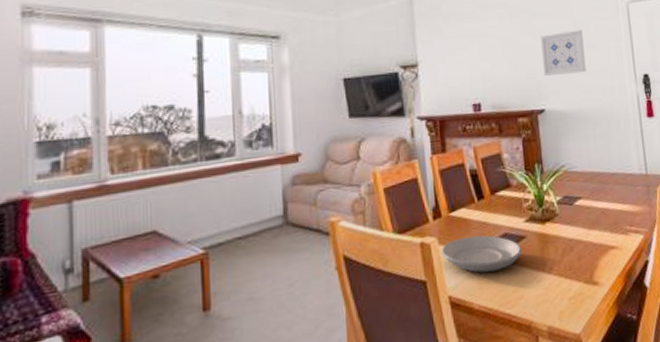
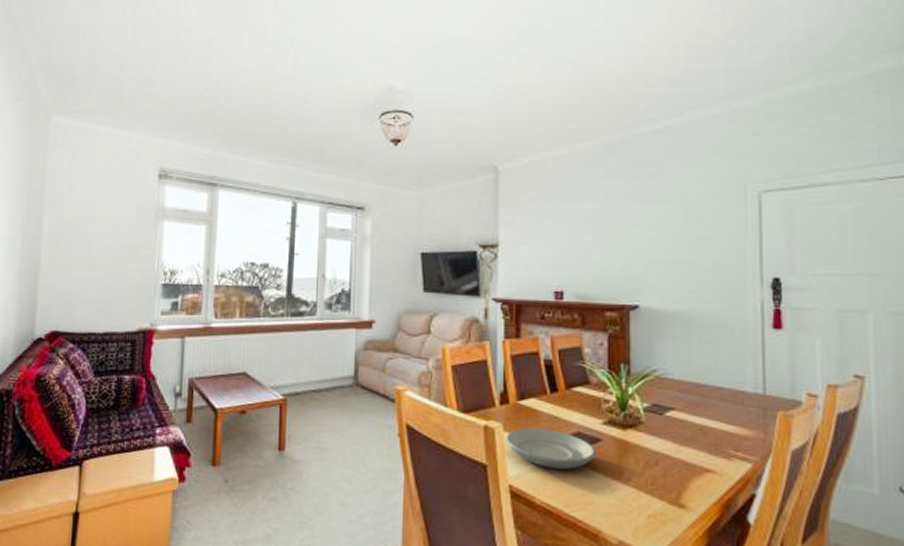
wall art: present [541,30,587,76] -> none [641,220,696,270]

